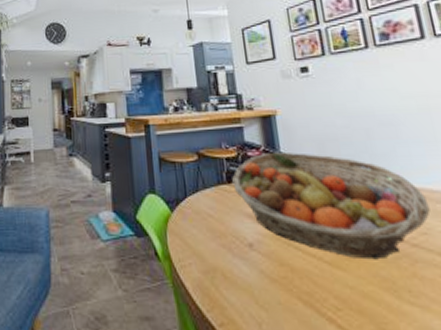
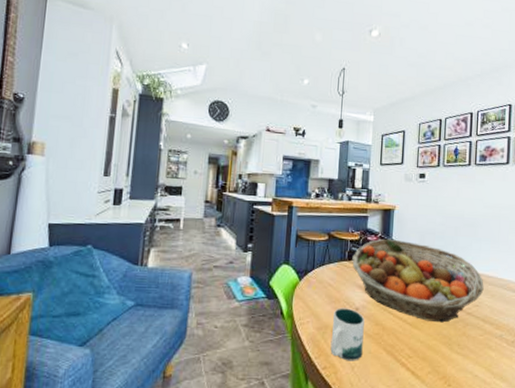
mug: none [221,244,270,316] -> present [330,308,365,361]

